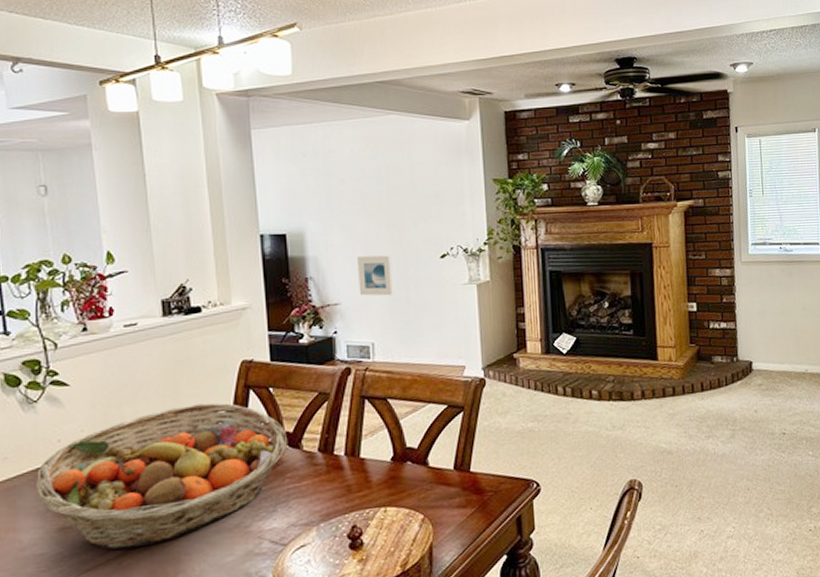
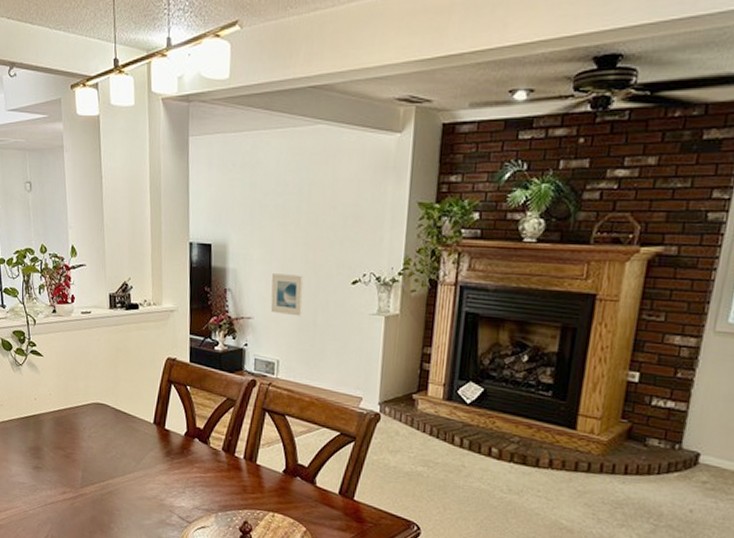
fruit basket: present [37,402,289,550] -> none [21,388,199,496]

